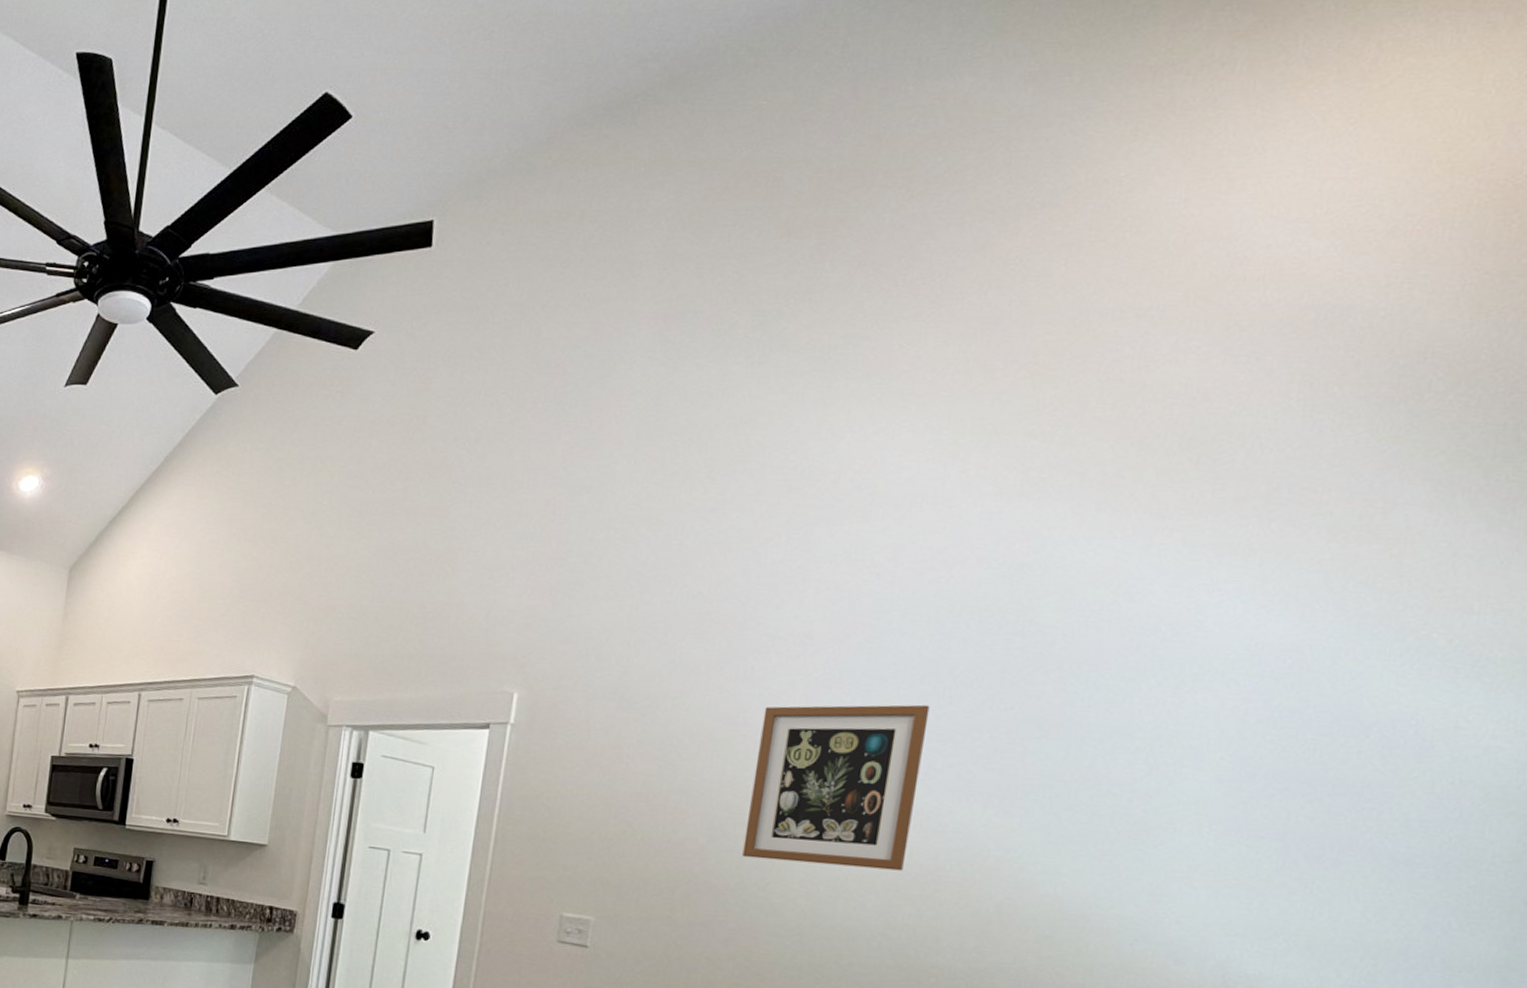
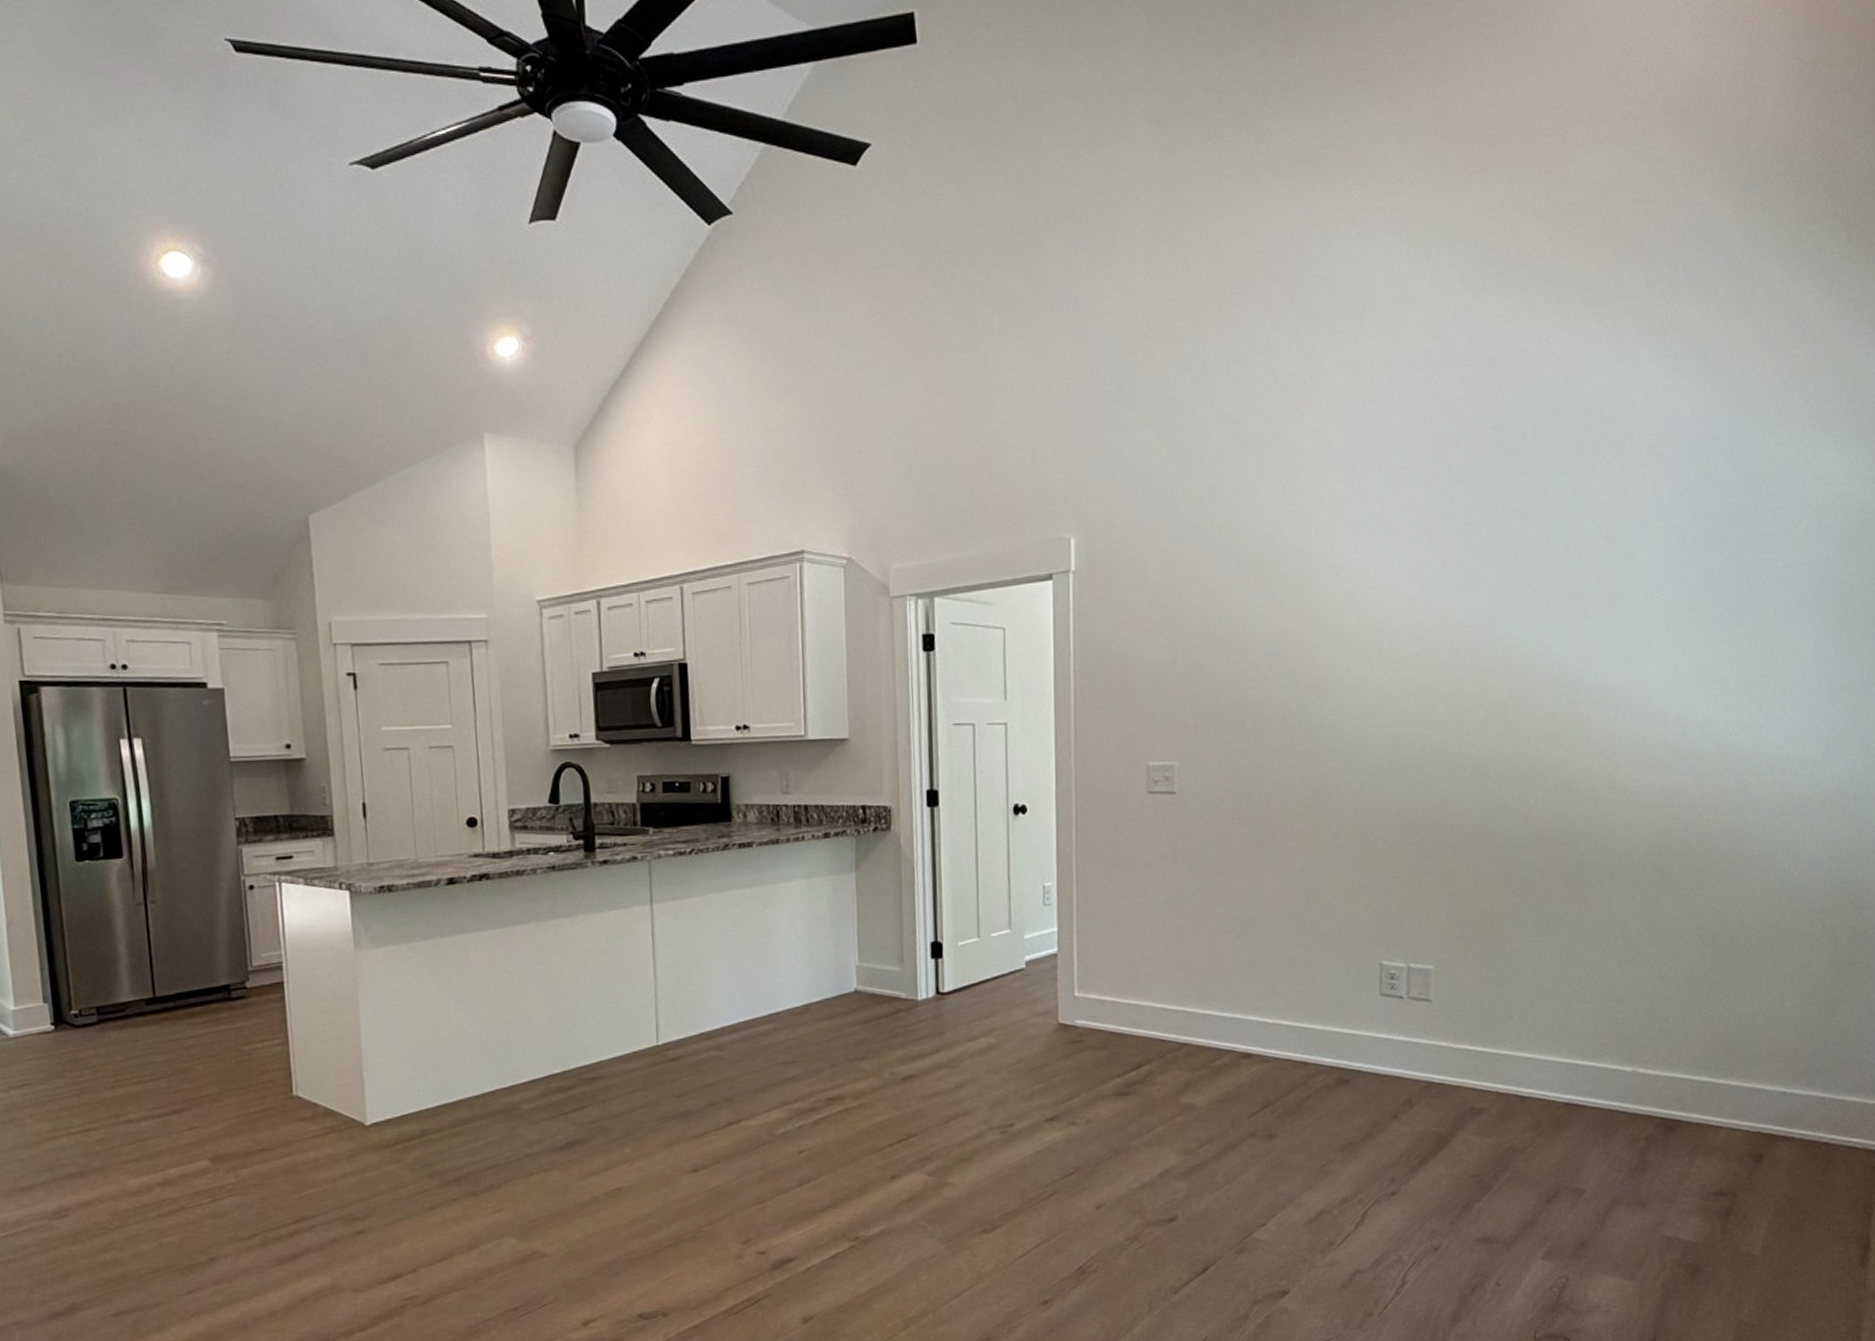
wall art: present [742,704,930,871] -> none [1298,506,1436,679]

